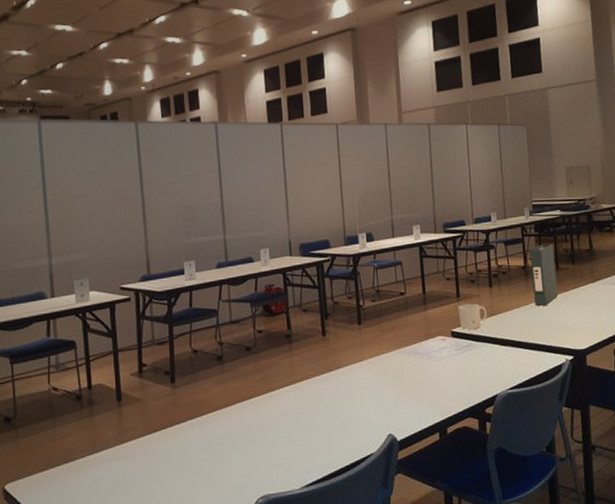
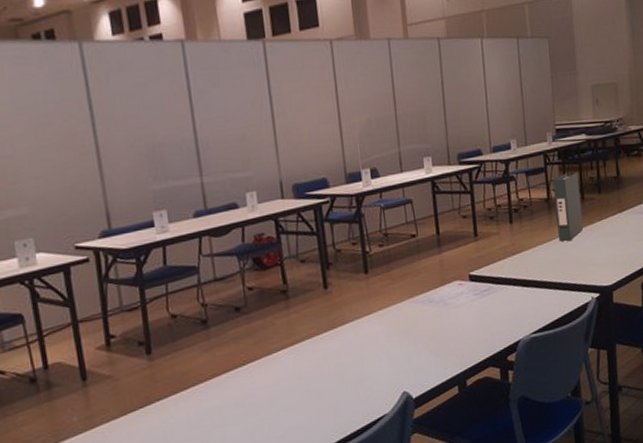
mug: present [458,303,487,330] -> none [476,242,508,272]

